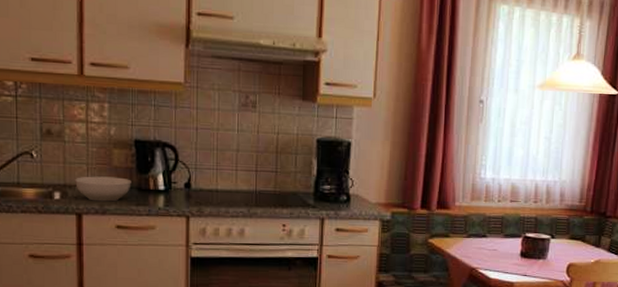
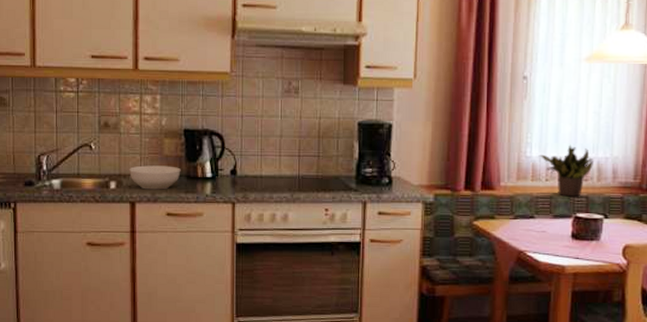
potted plant: none [492,168,543,218] -> present [538,144,593,197]

